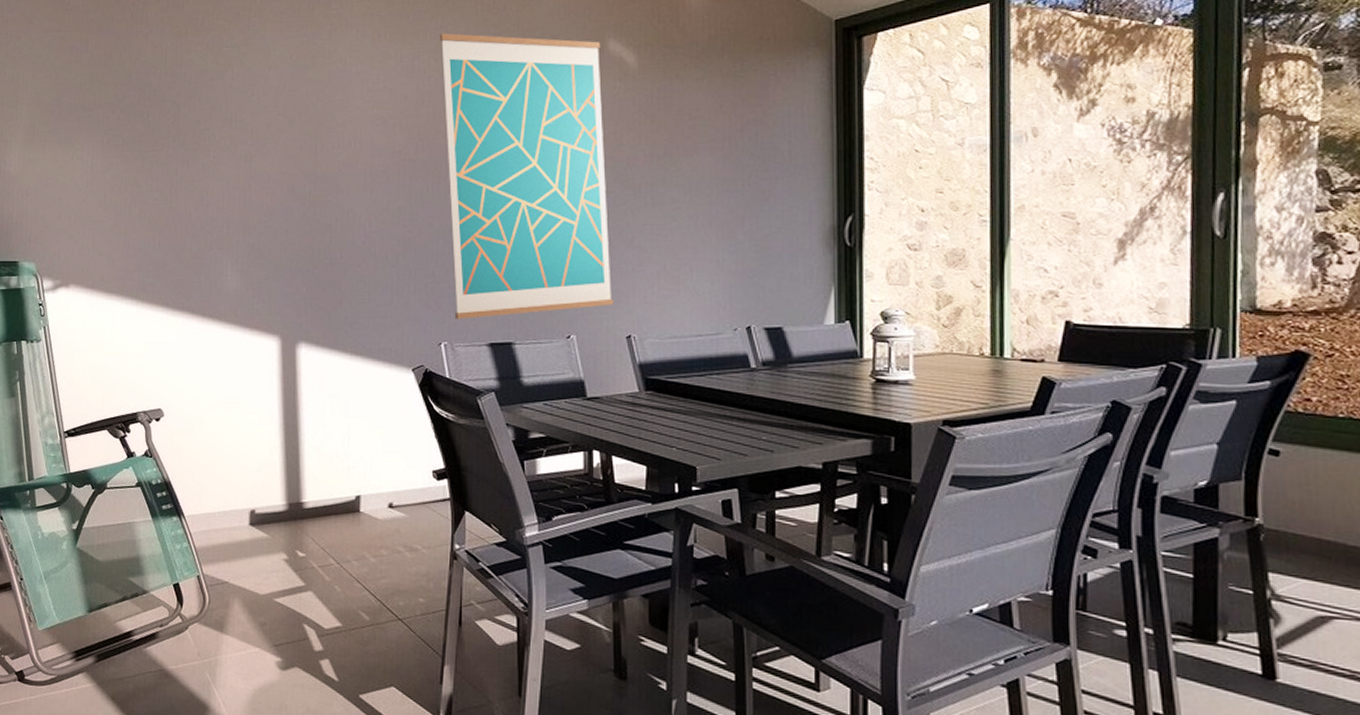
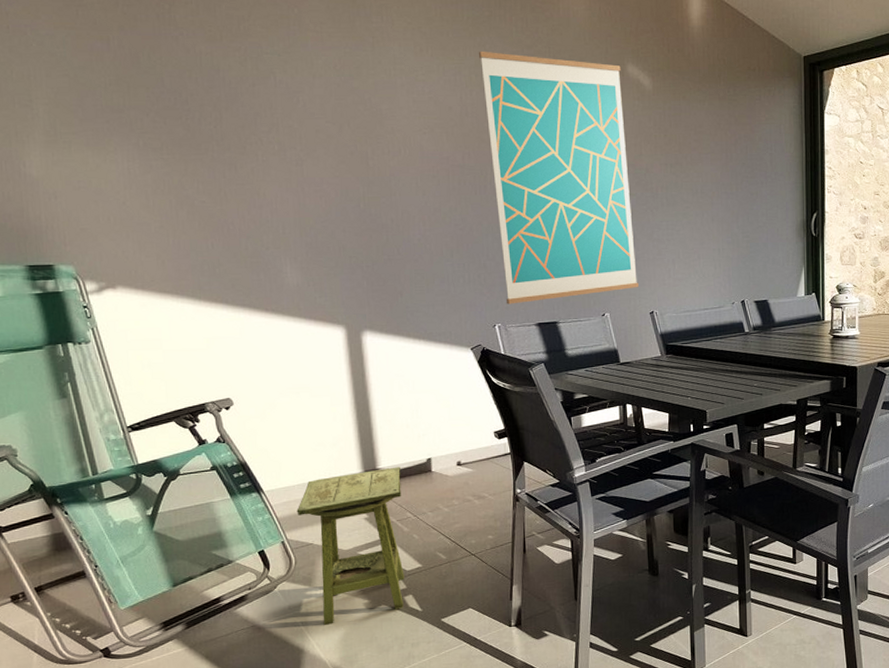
side table: none [215,502,327,682] -> present [296,467,405,626]

